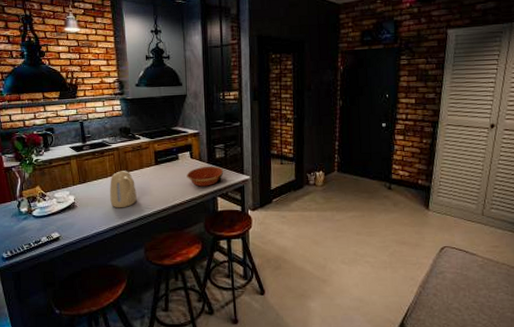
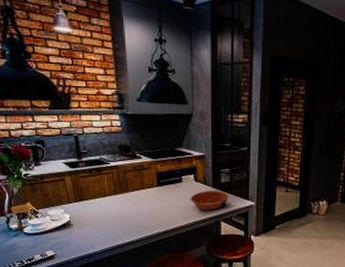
kettle: present [110,171,137,208] -> none [108,191,137,229]

